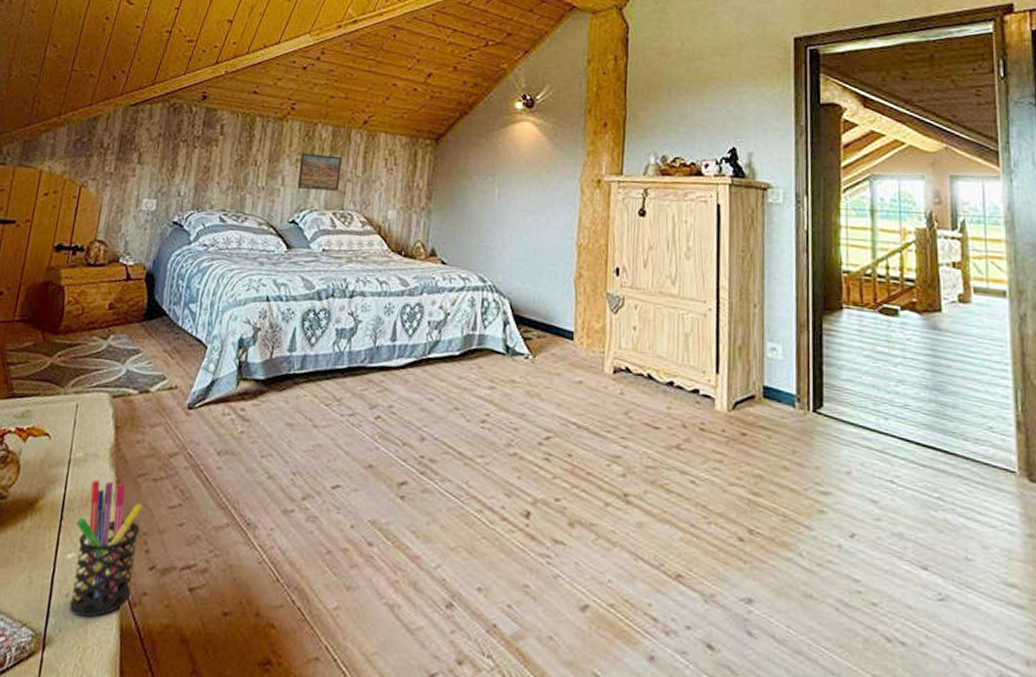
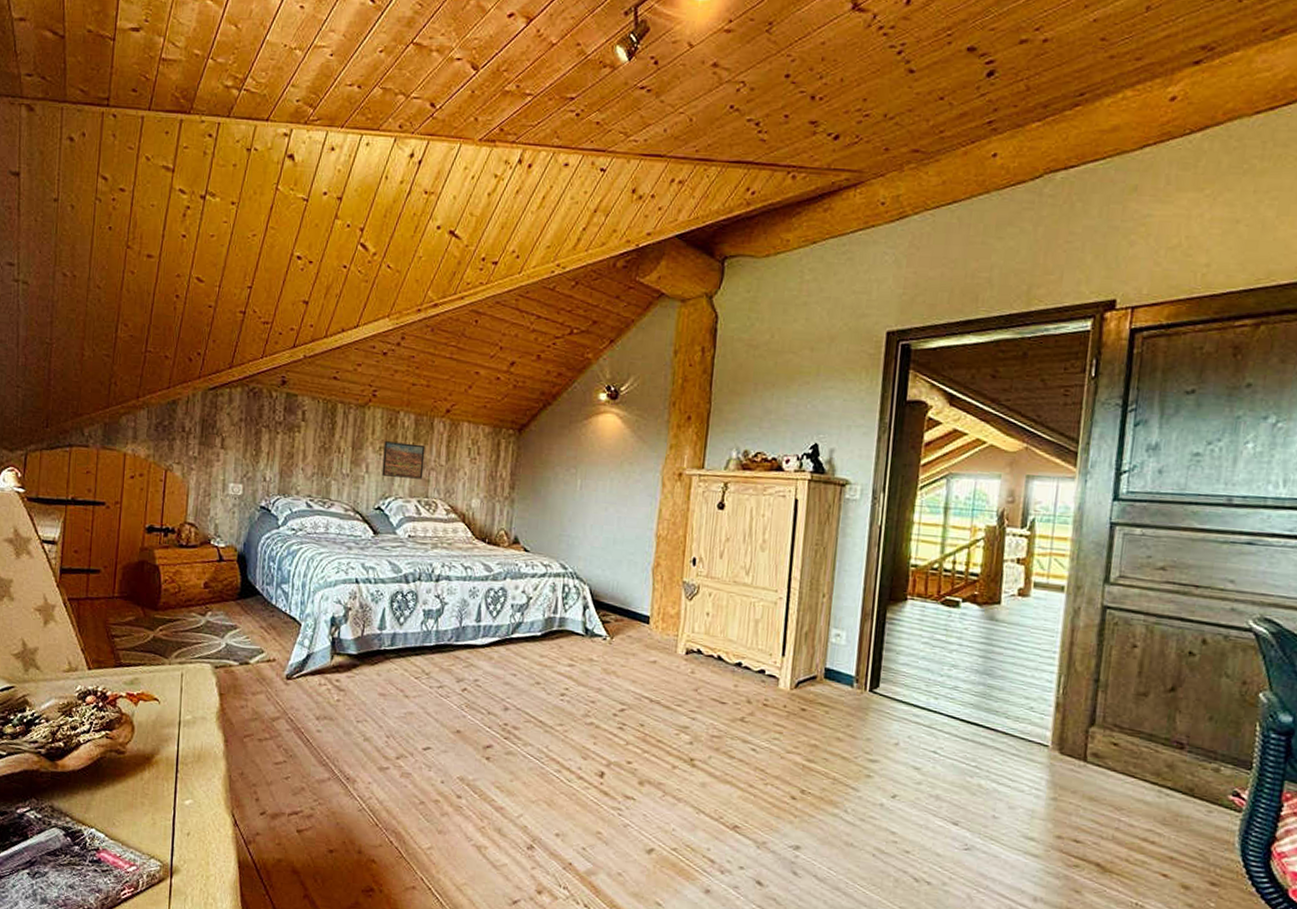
pen holder: present [69,480,143,618] -> none [190,739,251,852]

